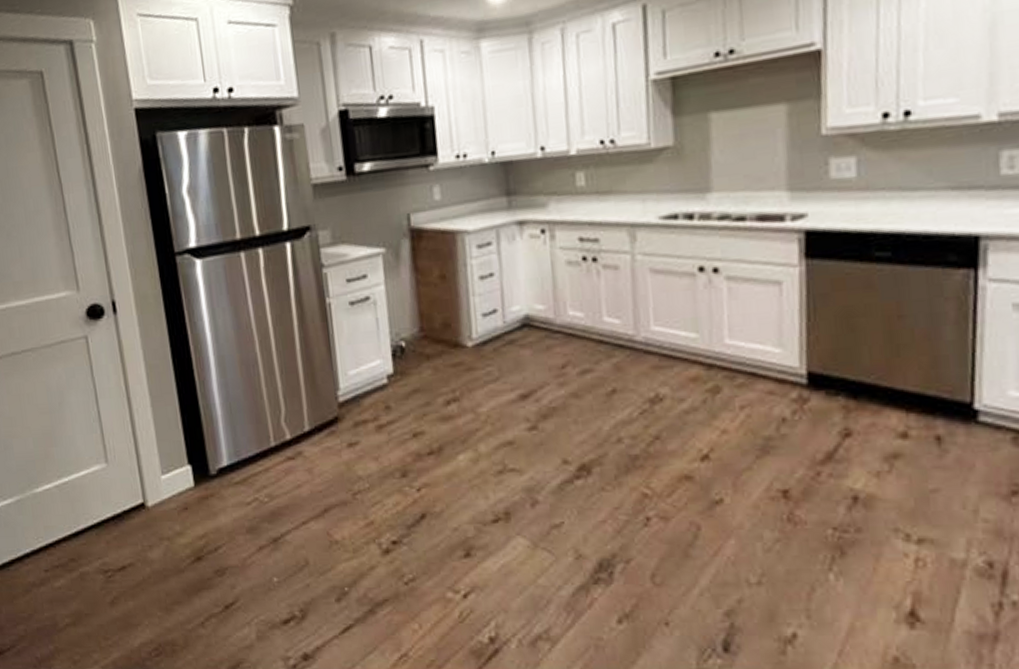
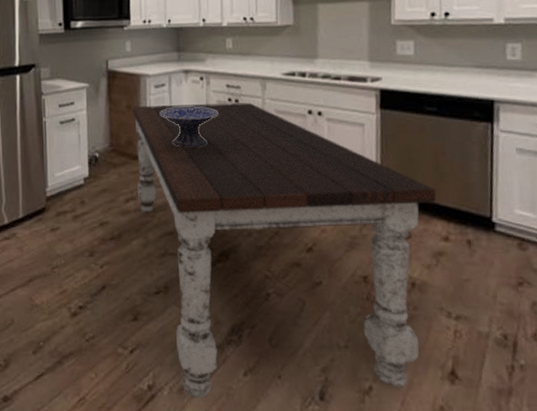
dining table: none [448,260,890,653] -> present [132,102,437,399]
decorative bowl: none [486,270,570,328] -> present [159,107,219,147]

